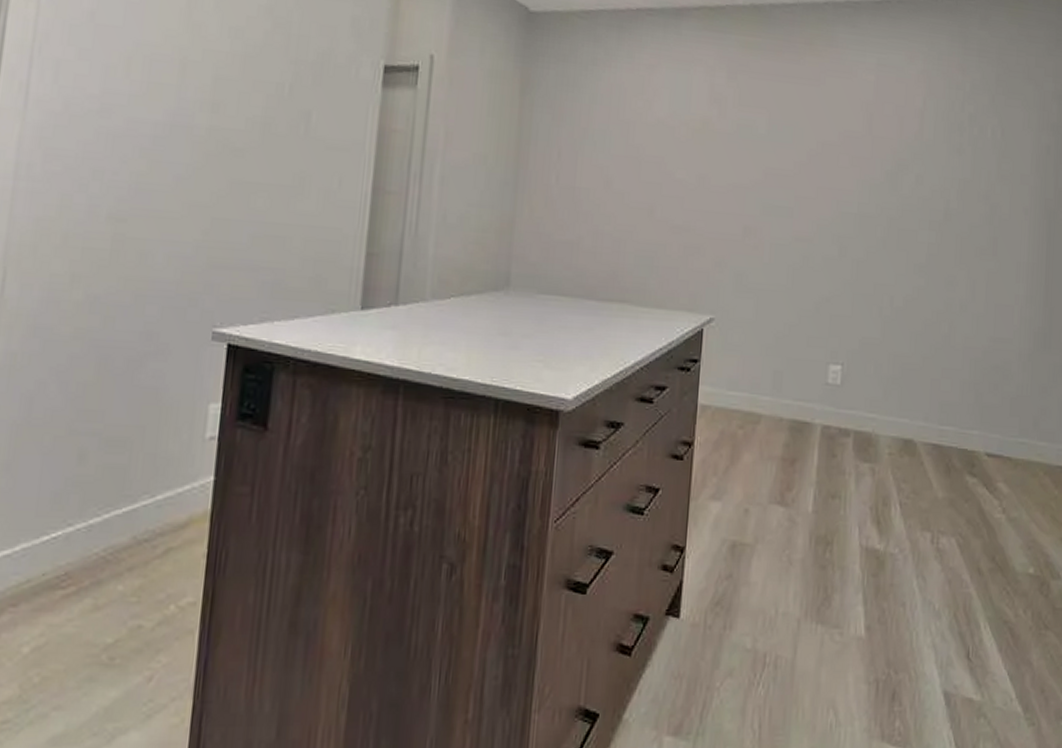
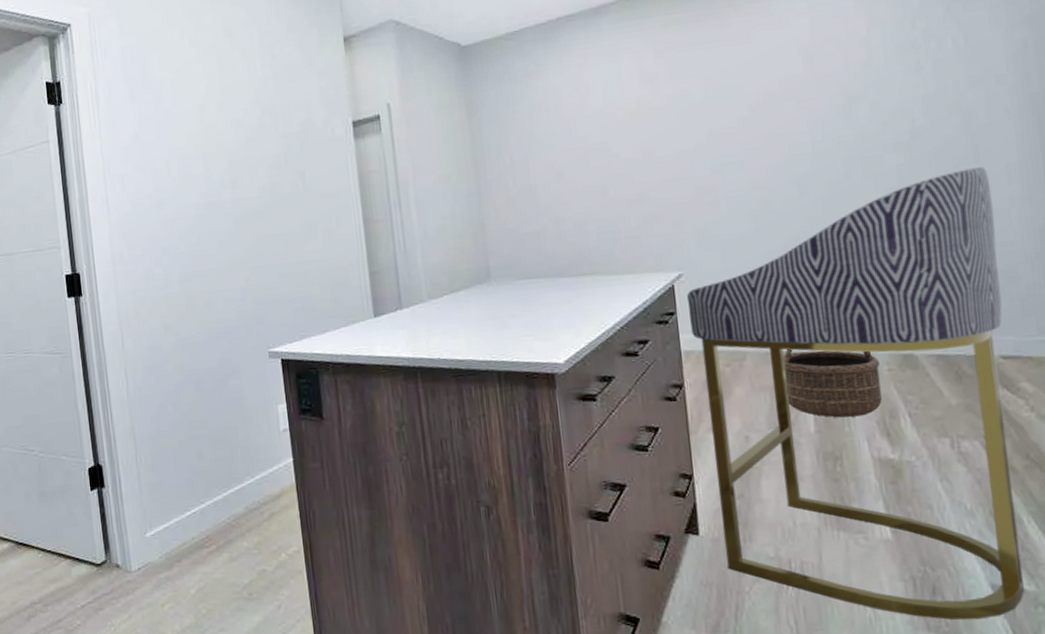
bar stool: none [703,259,1002,730] -> present [686,167,1024,620]
basket: none [792,418,882,500] -> present [782,349,882,418]

